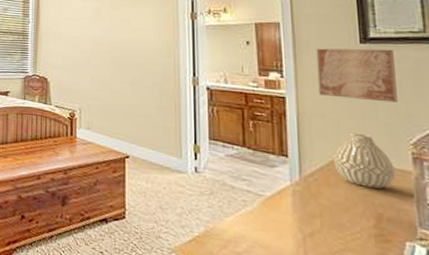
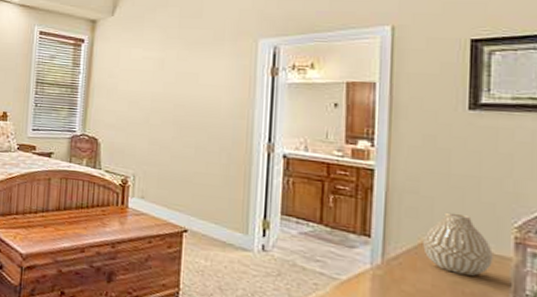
wall art: present [316,48,398,103] -> none [413,114,507,180]

